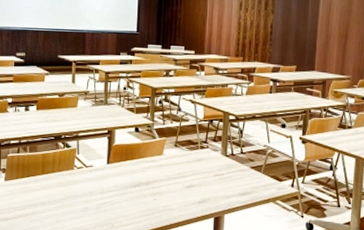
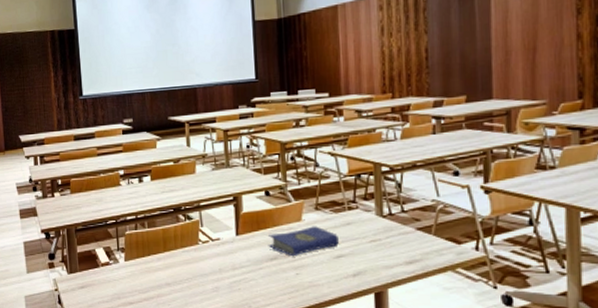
hardcover book: none [133,160,191,185] -> present [268,226,339,257]

